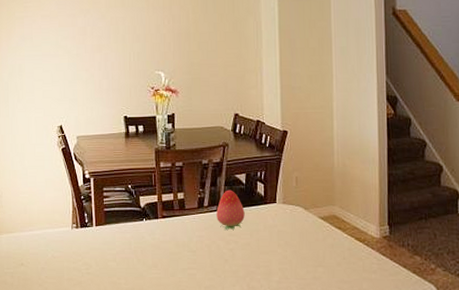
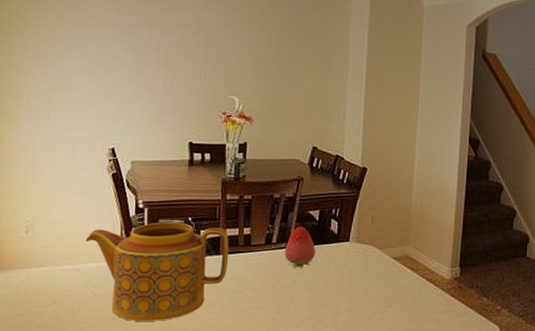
teapot: none [43,190,166,281] -> present [85,222,229,321]

